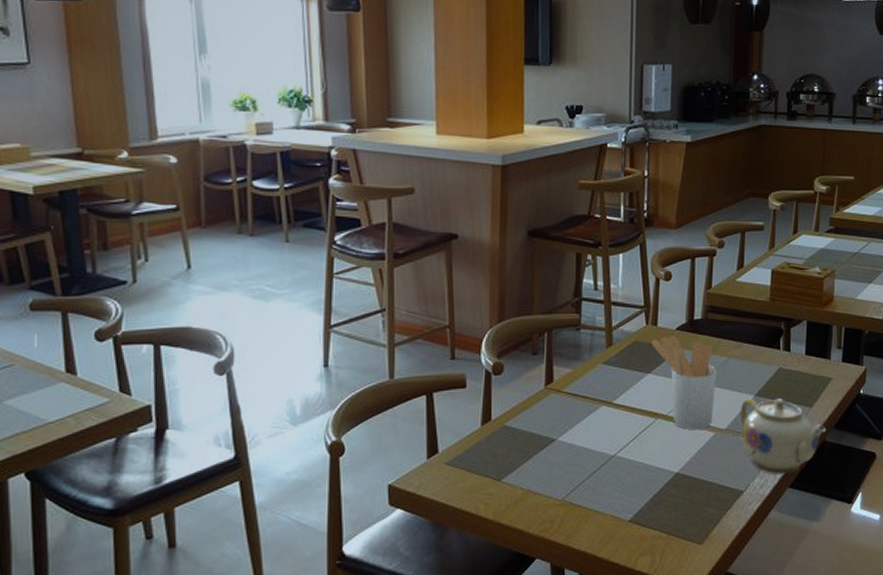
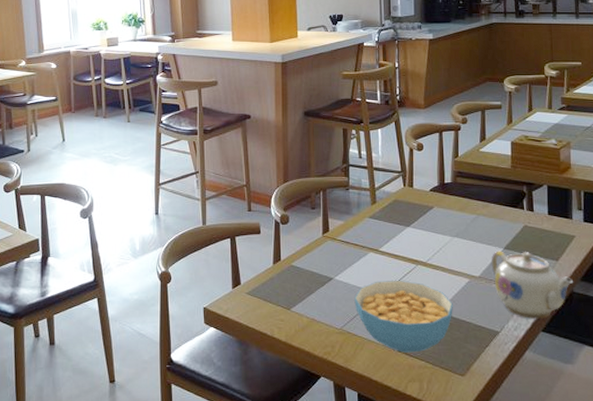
cereal bowl: none [580,437,695,523] -> present [354,280,453,353]
utensil holder: present [651,335,717,429] -> none [408,195,468,275]

